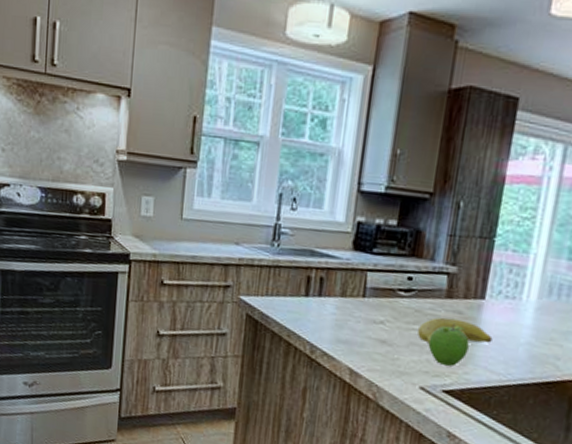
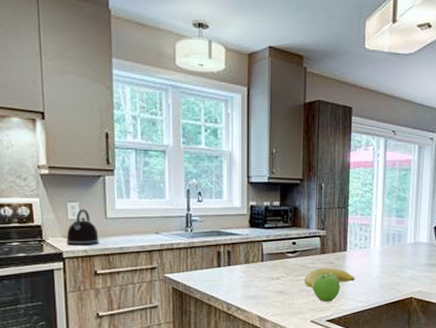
kettle: none [135,205,171,250] -> present [66,209,99,246]

